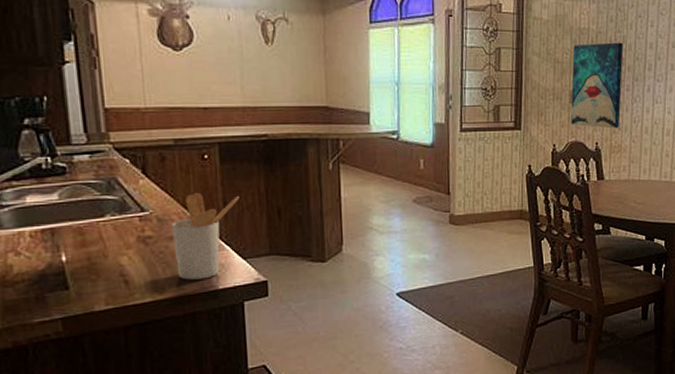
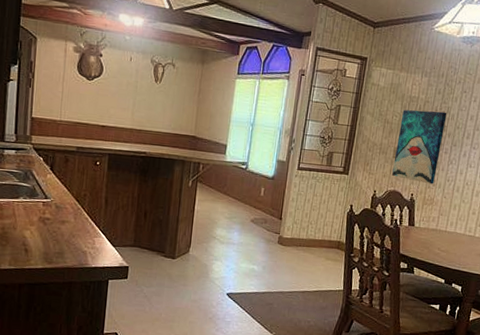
utensil holder: present [170,192,239,280] -> none [64,189,118,258]

